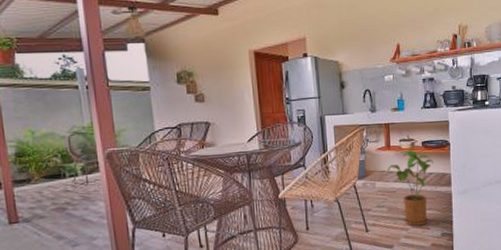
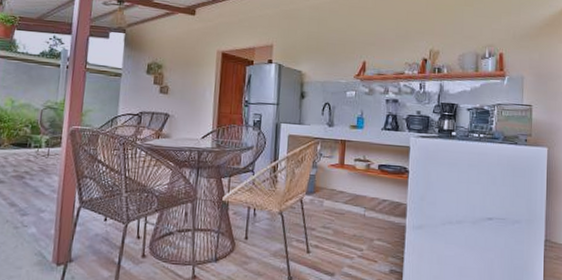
house plant: present [387,150,434,227] -> none [337,172,389,257]

